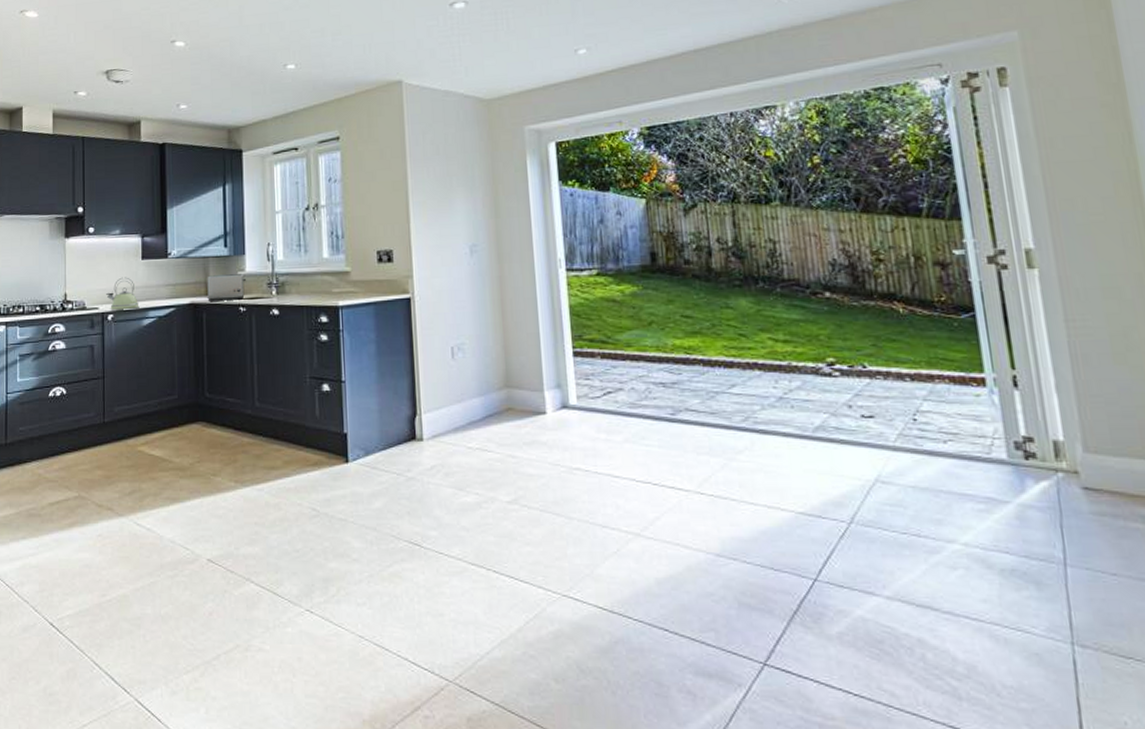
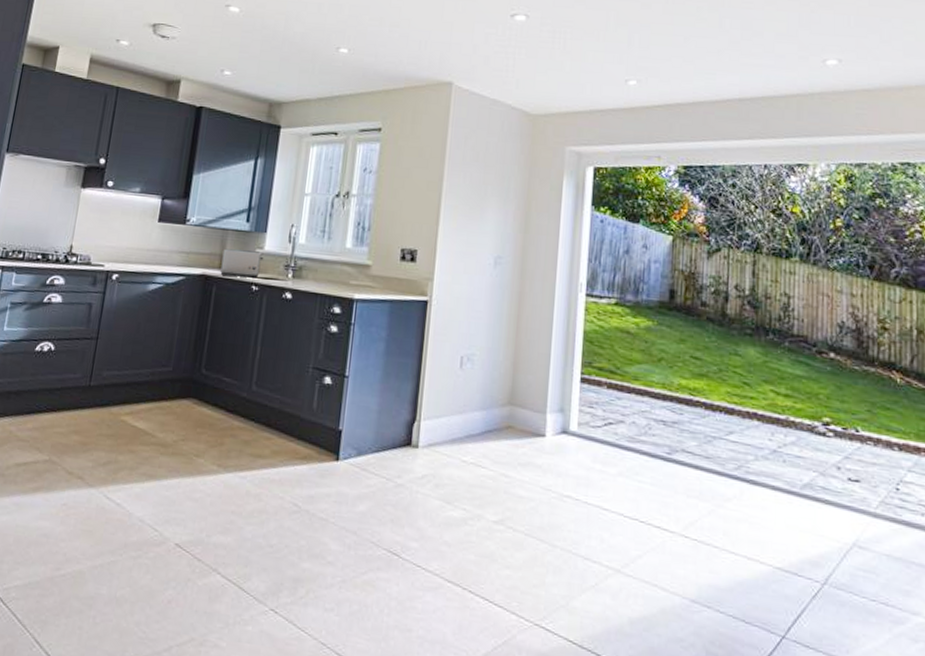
kettle: present [106,277,140,311] -> none [114,237,148,272]

